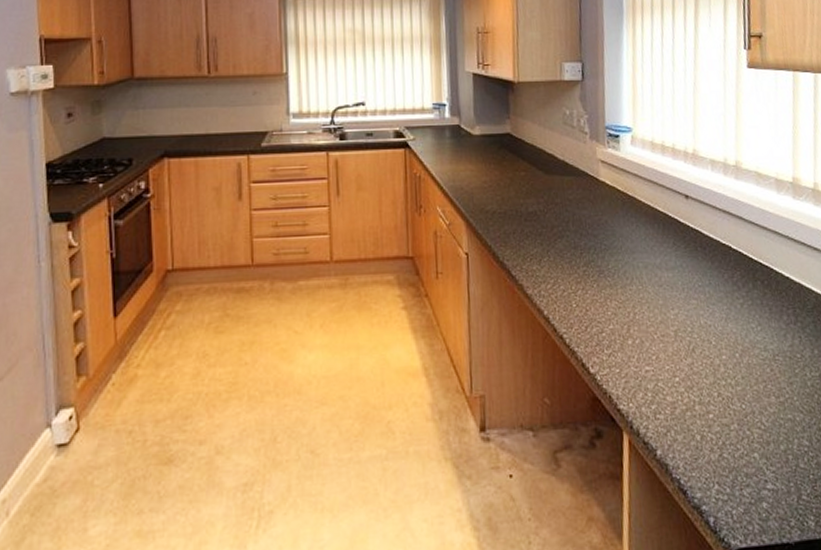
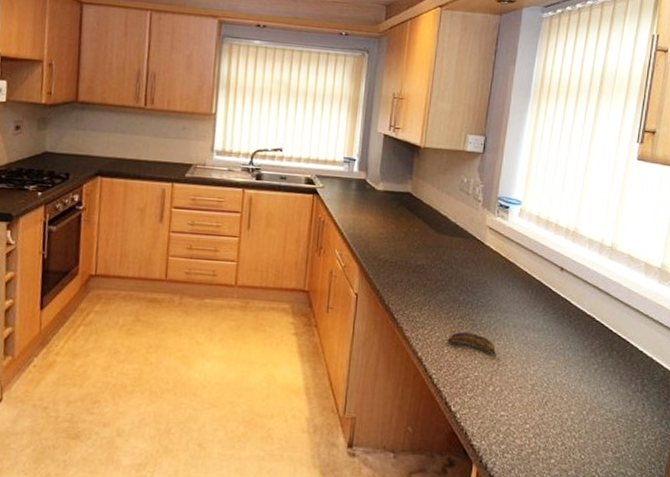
banana: none [574,281,631,306] -> present [447,332,497,358]

